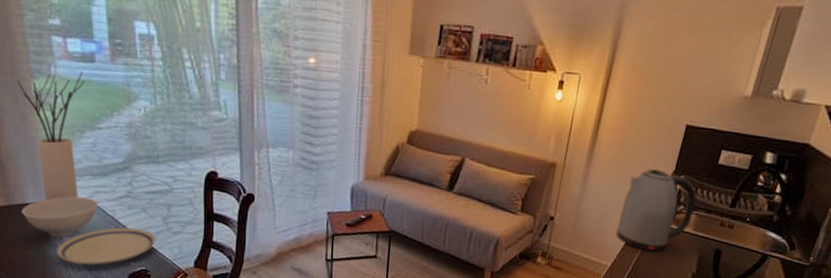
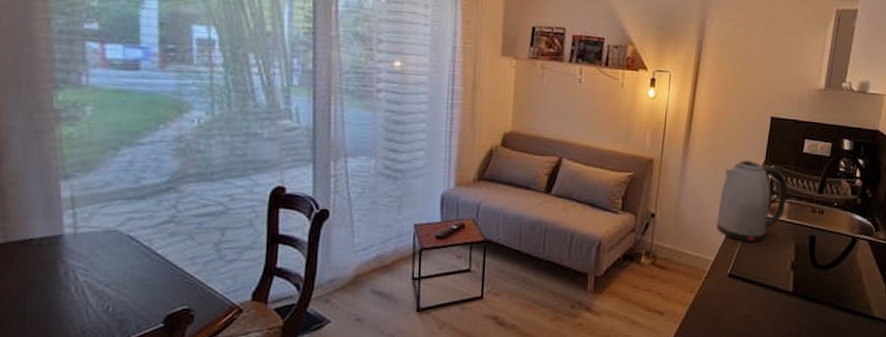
vase: present [16,71,85,201] -> none [33,80,125,233]
bowl: present [22,196,99,238] -> none [24,226,132,278]
plate: present [57,227,156,267] -> none [68,259,205,311]

